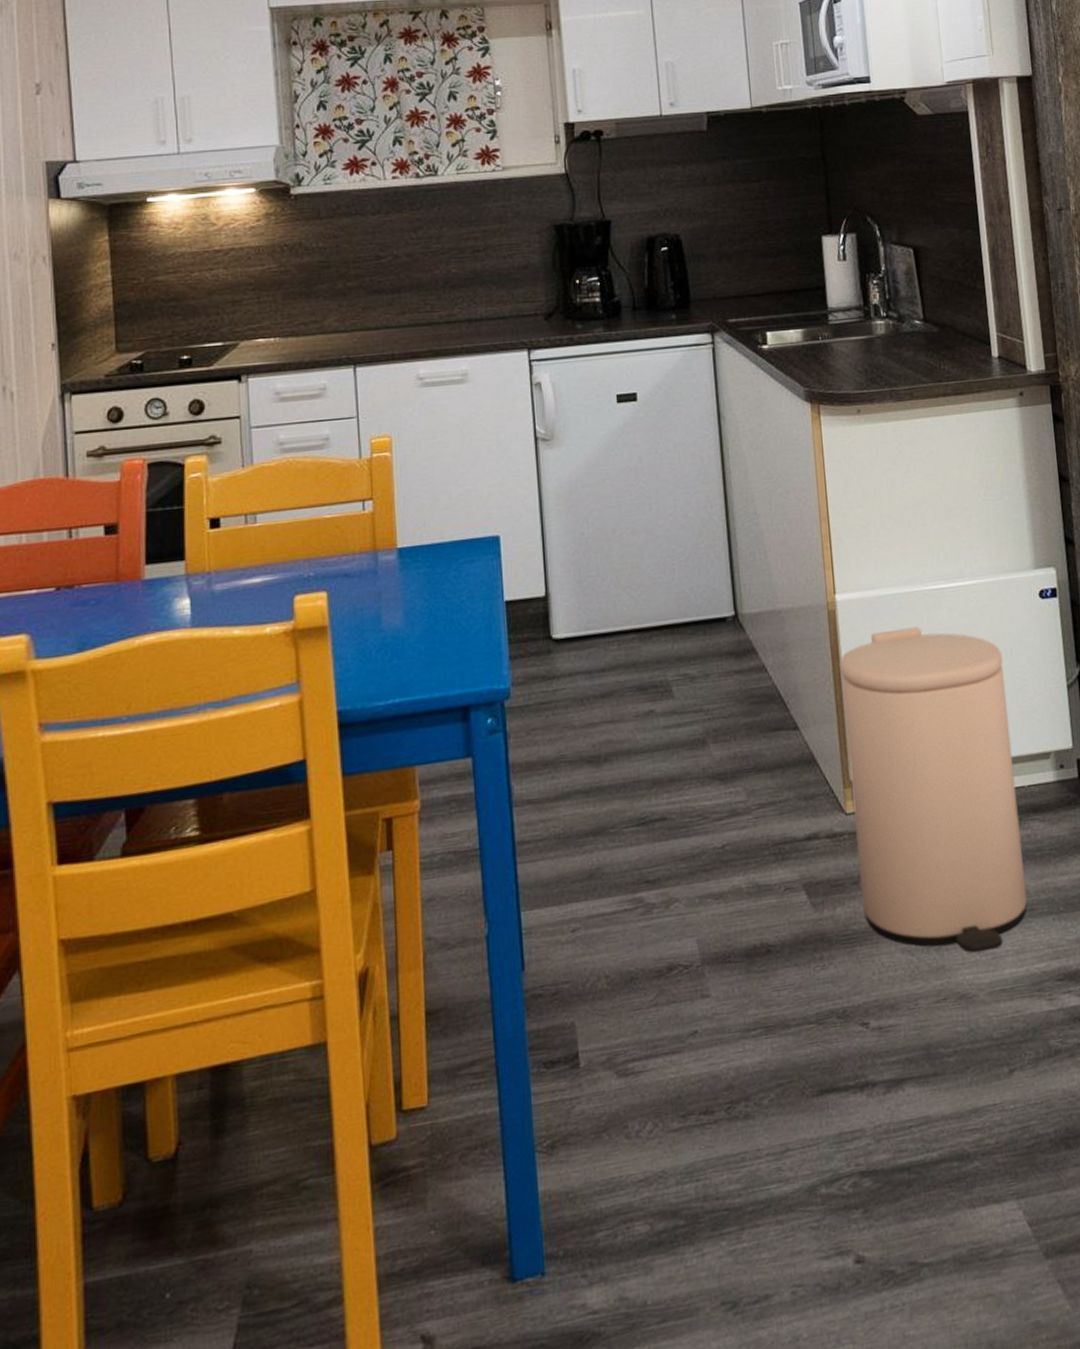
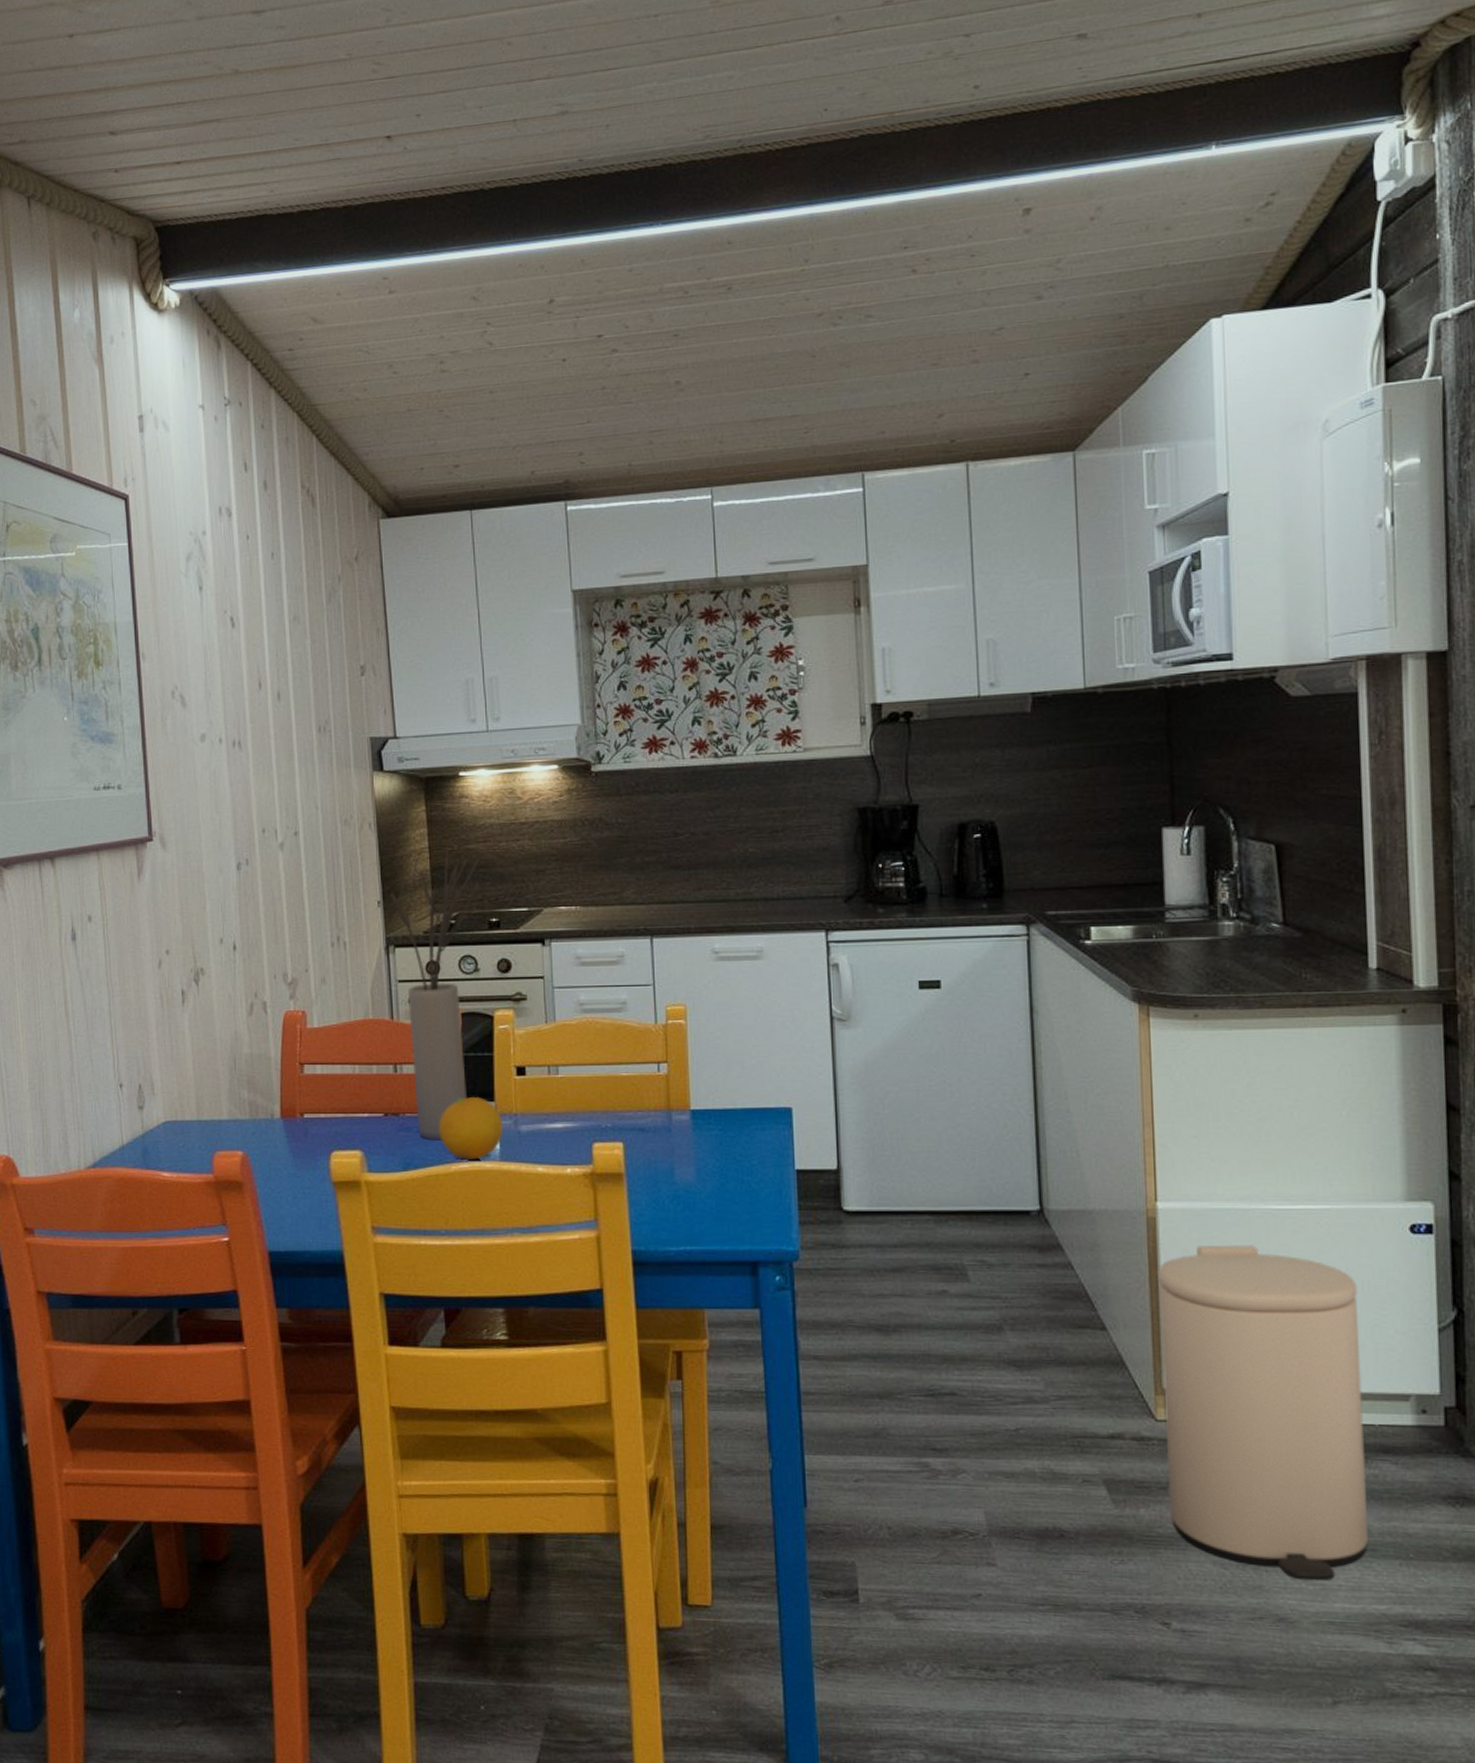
vase: none [67,277,170,614] -> present [390,845,481,1141]
fruit: none [120,556,195,632] -> present [438,1096,503,1161]

